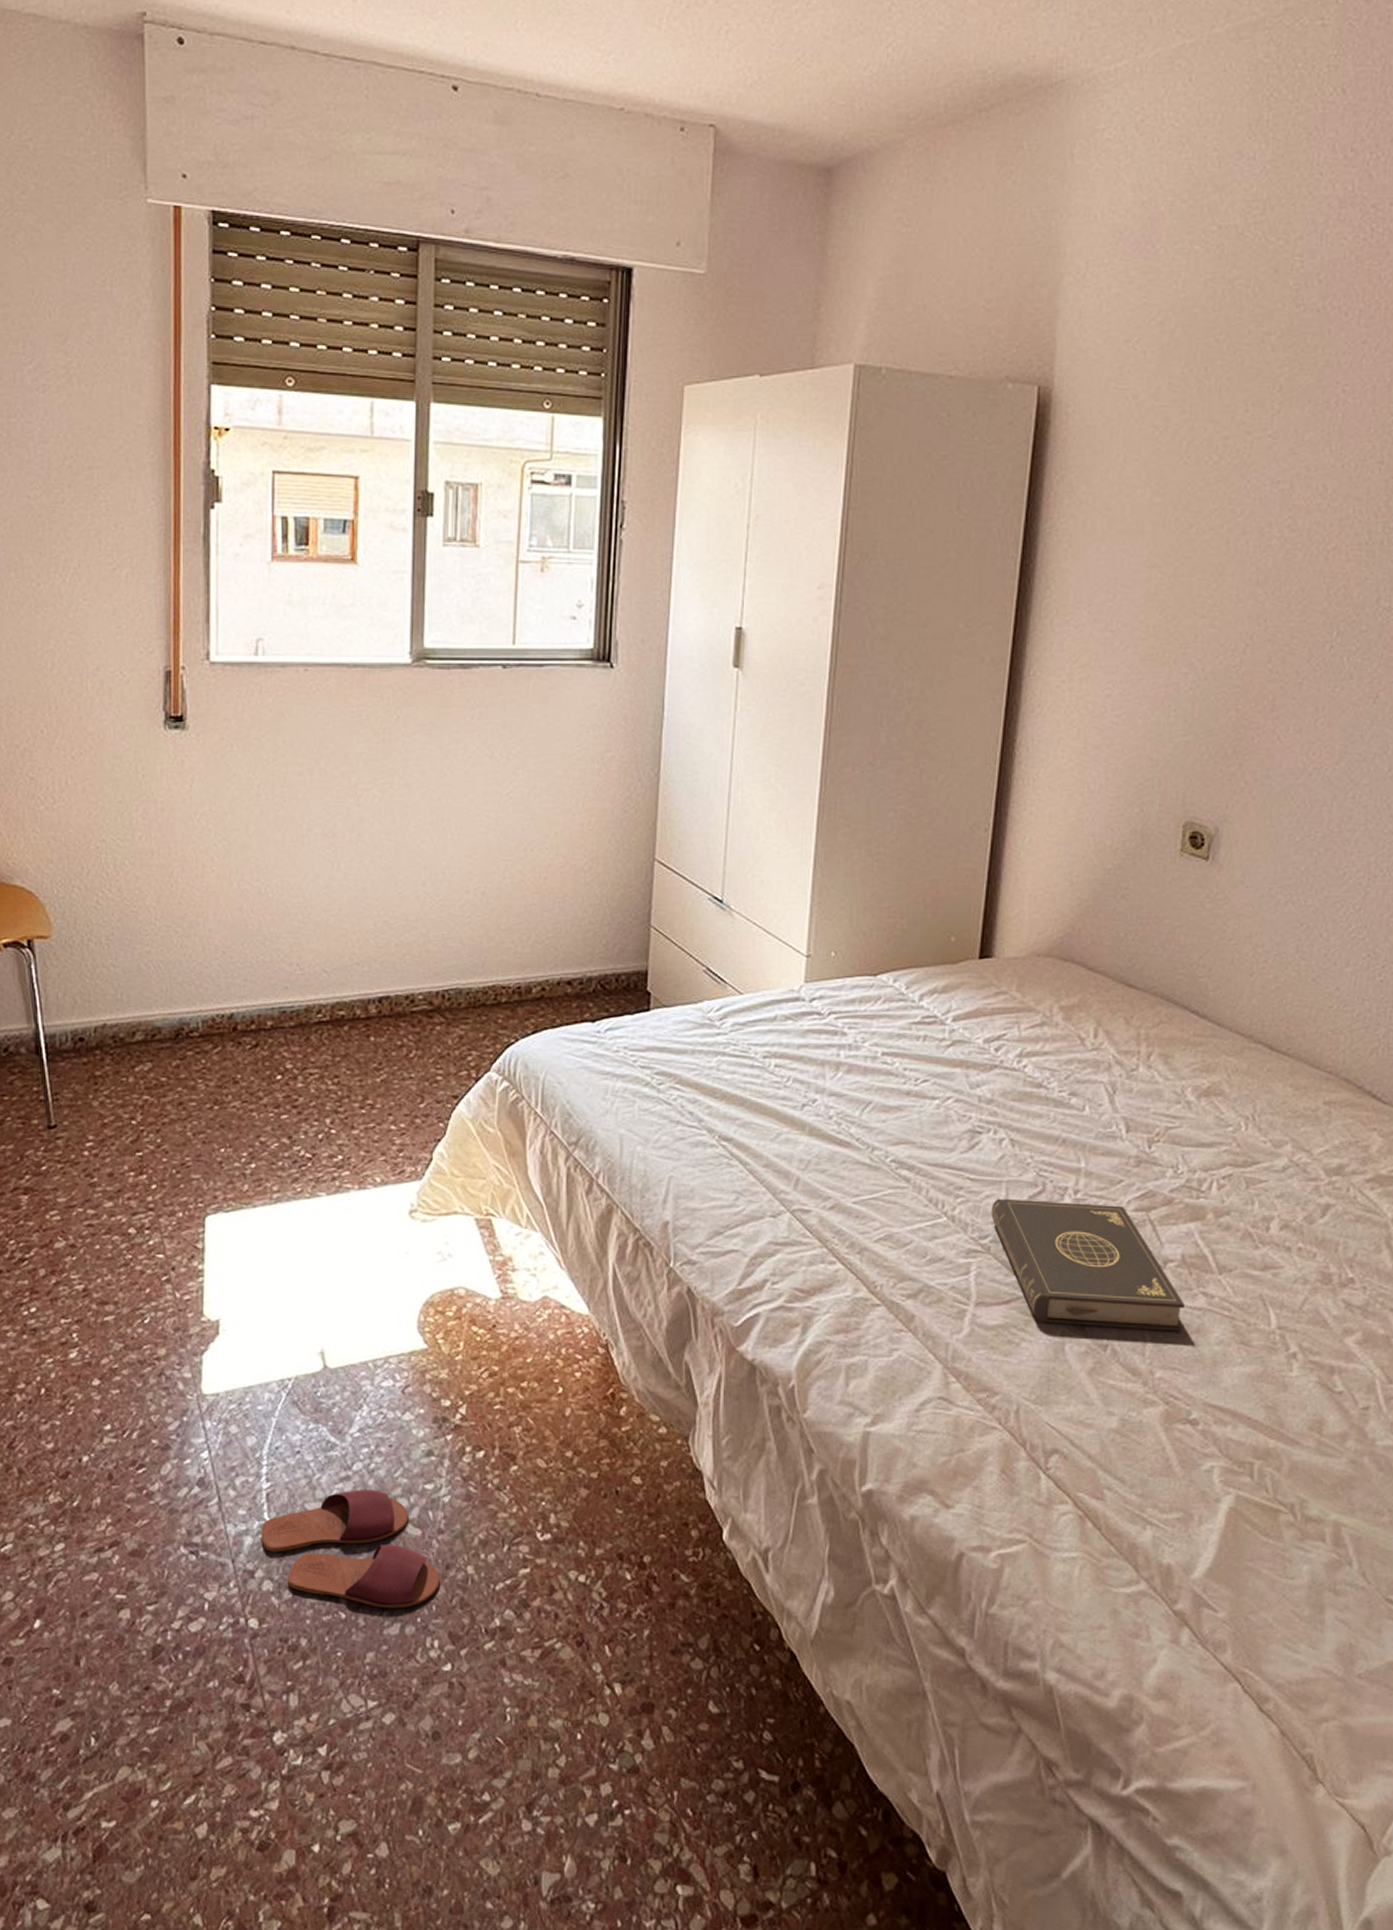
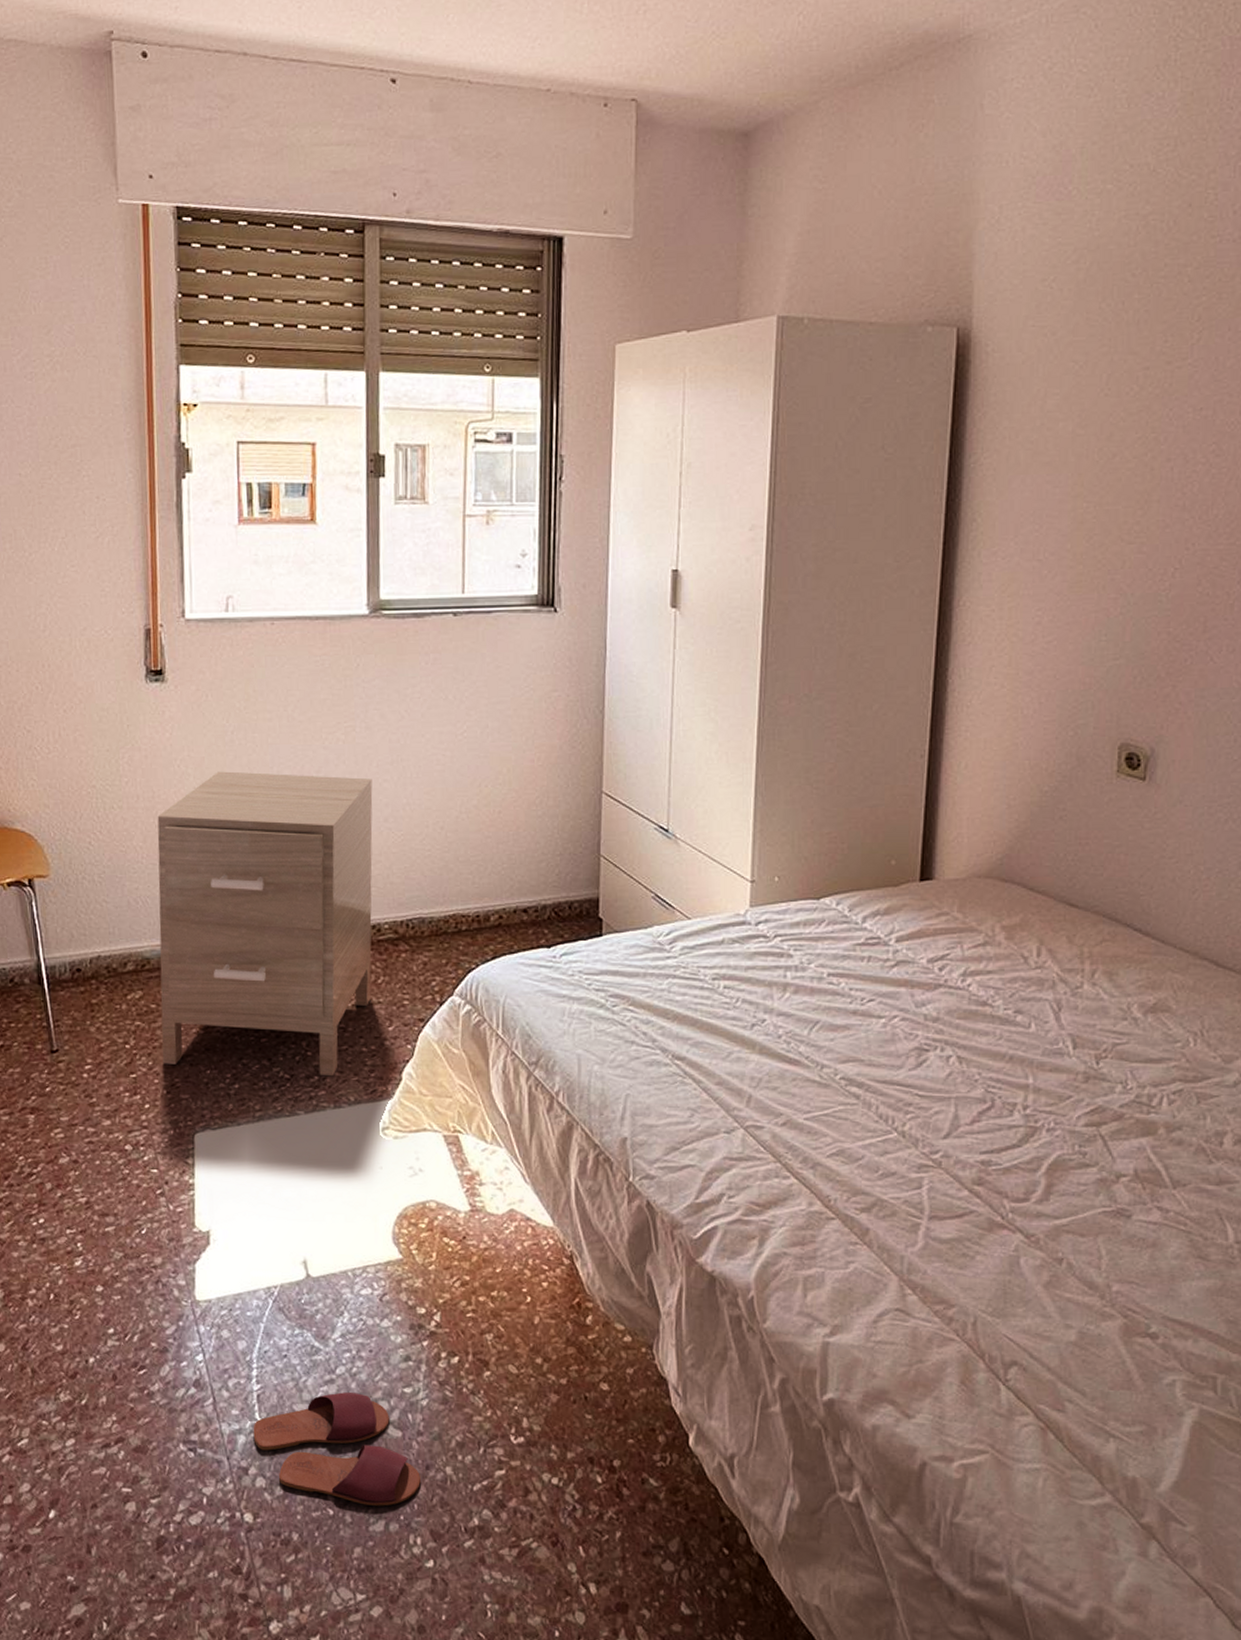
nightstand: none [171,827,410,1156] -> present [157,771,373,1077]
book: present [991,1198,1185,1332] -> none [941,1114,1139,1246]

